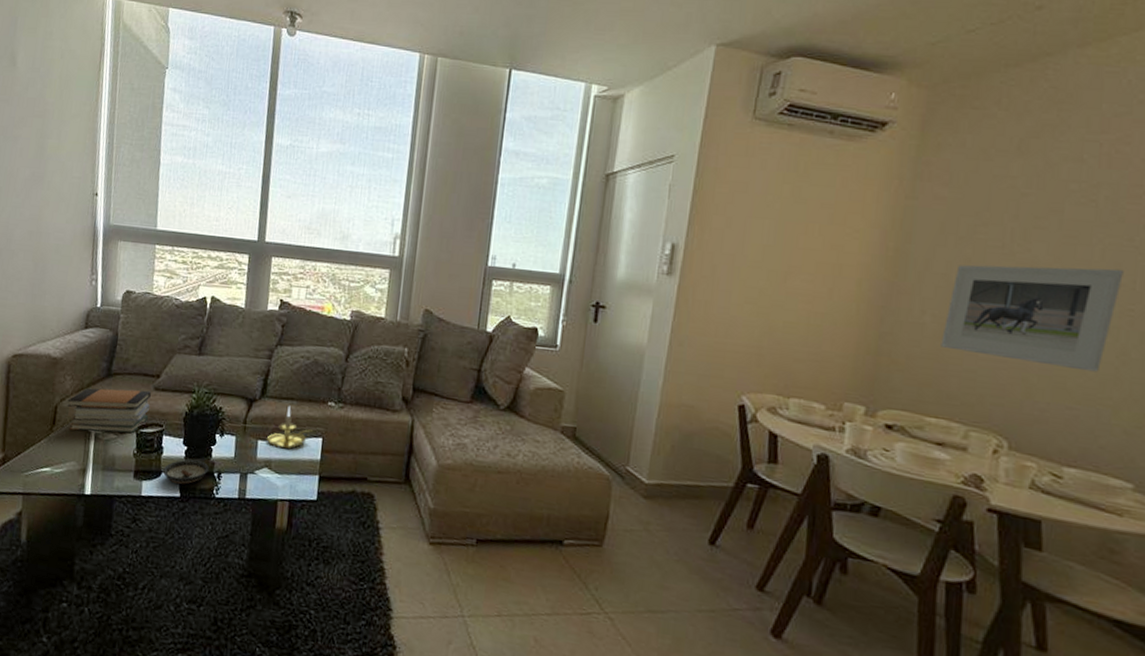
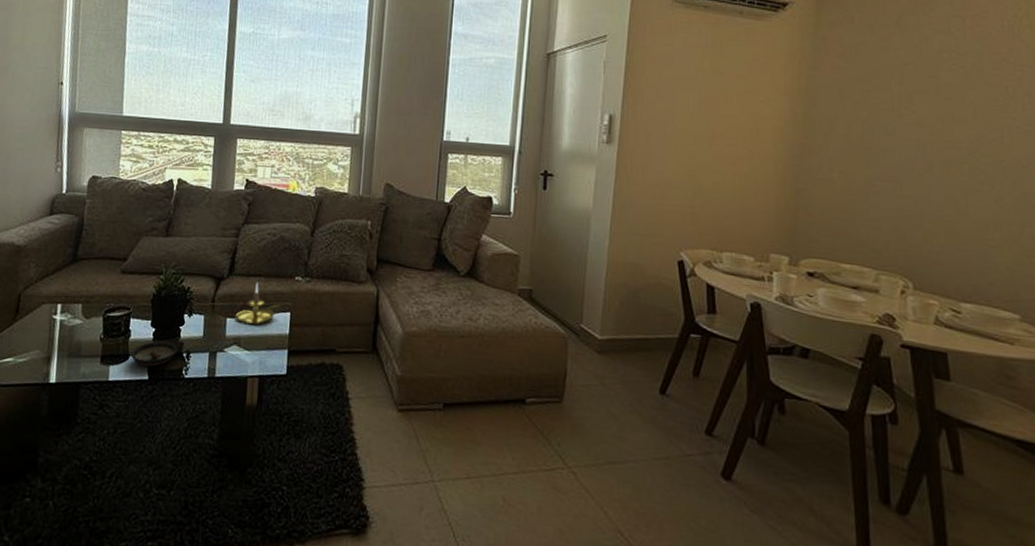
book stack: present [67,388,151,433] -> none [31,274,118,319]
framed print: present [941,265,1124,372] -> none [848,125,993,217]

